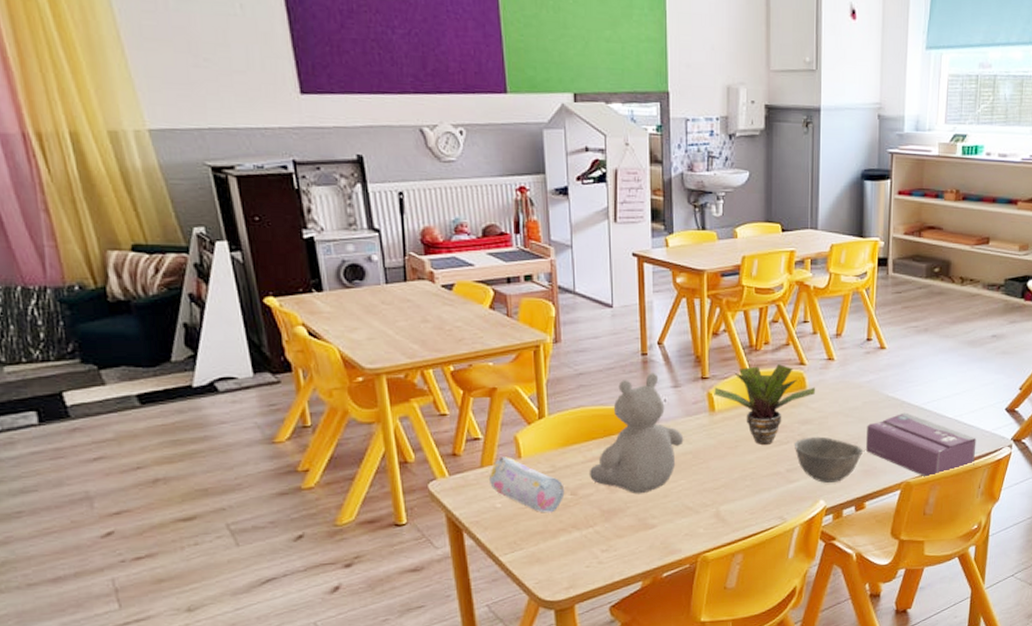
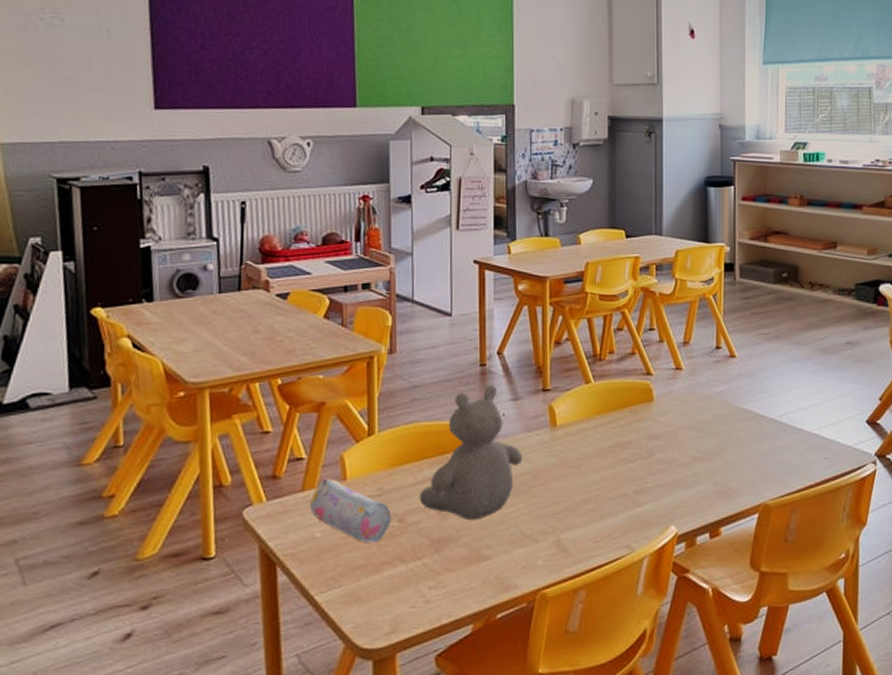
potted plant: present [714,364,816,445] -> none [555,375,664,463]
bowl: present [794,436,864,483] -> none [641,453,717,506]
tissue box: present [866,412,977,478] -> none [719,426,838,500]

